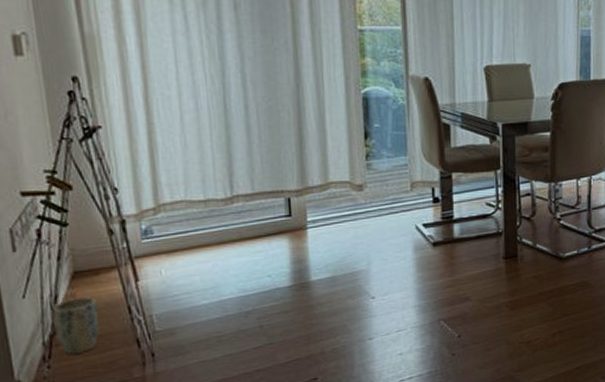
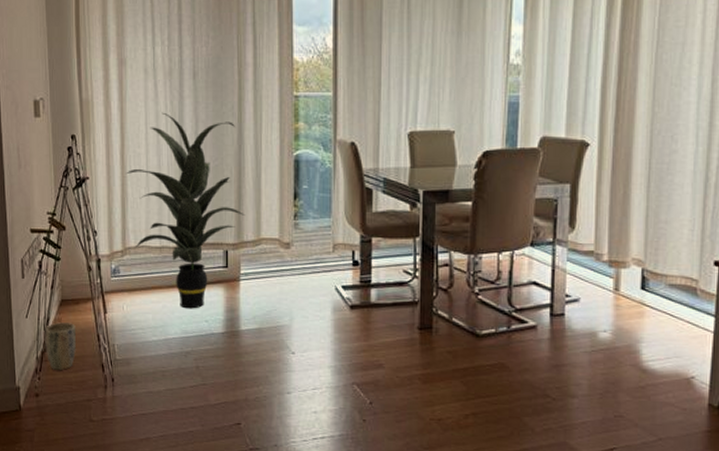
indoor plant: none [153,48,310,265] -> present [126,112,246,309]

